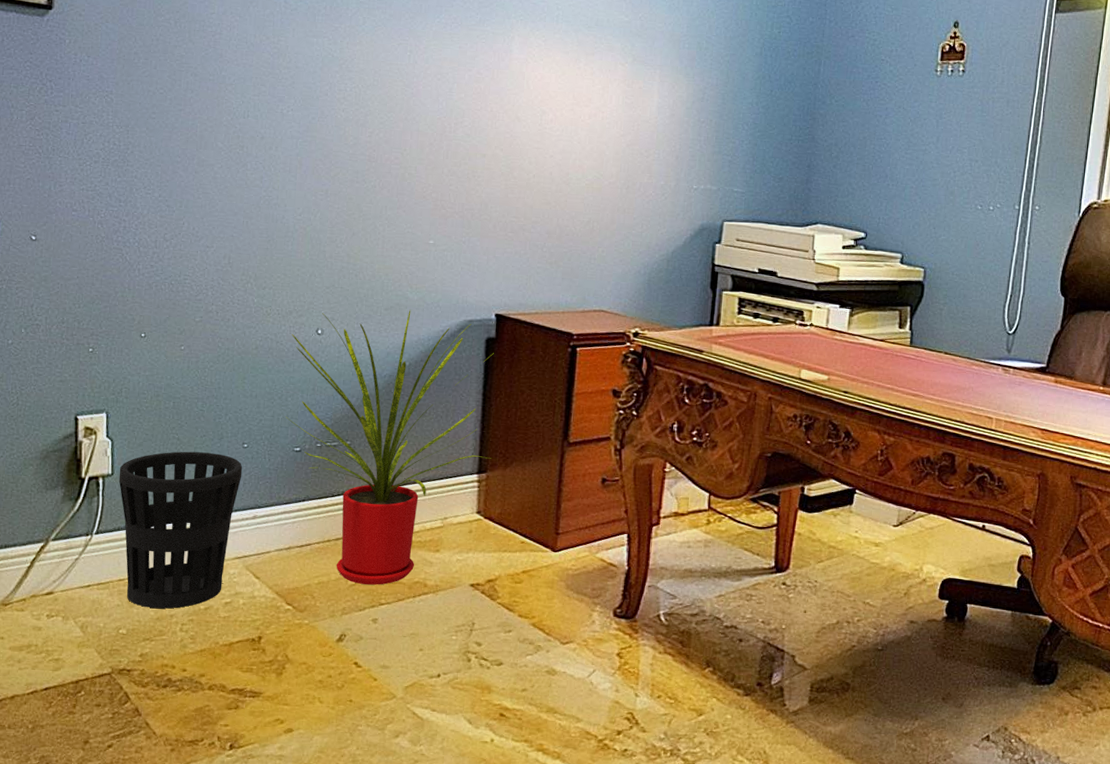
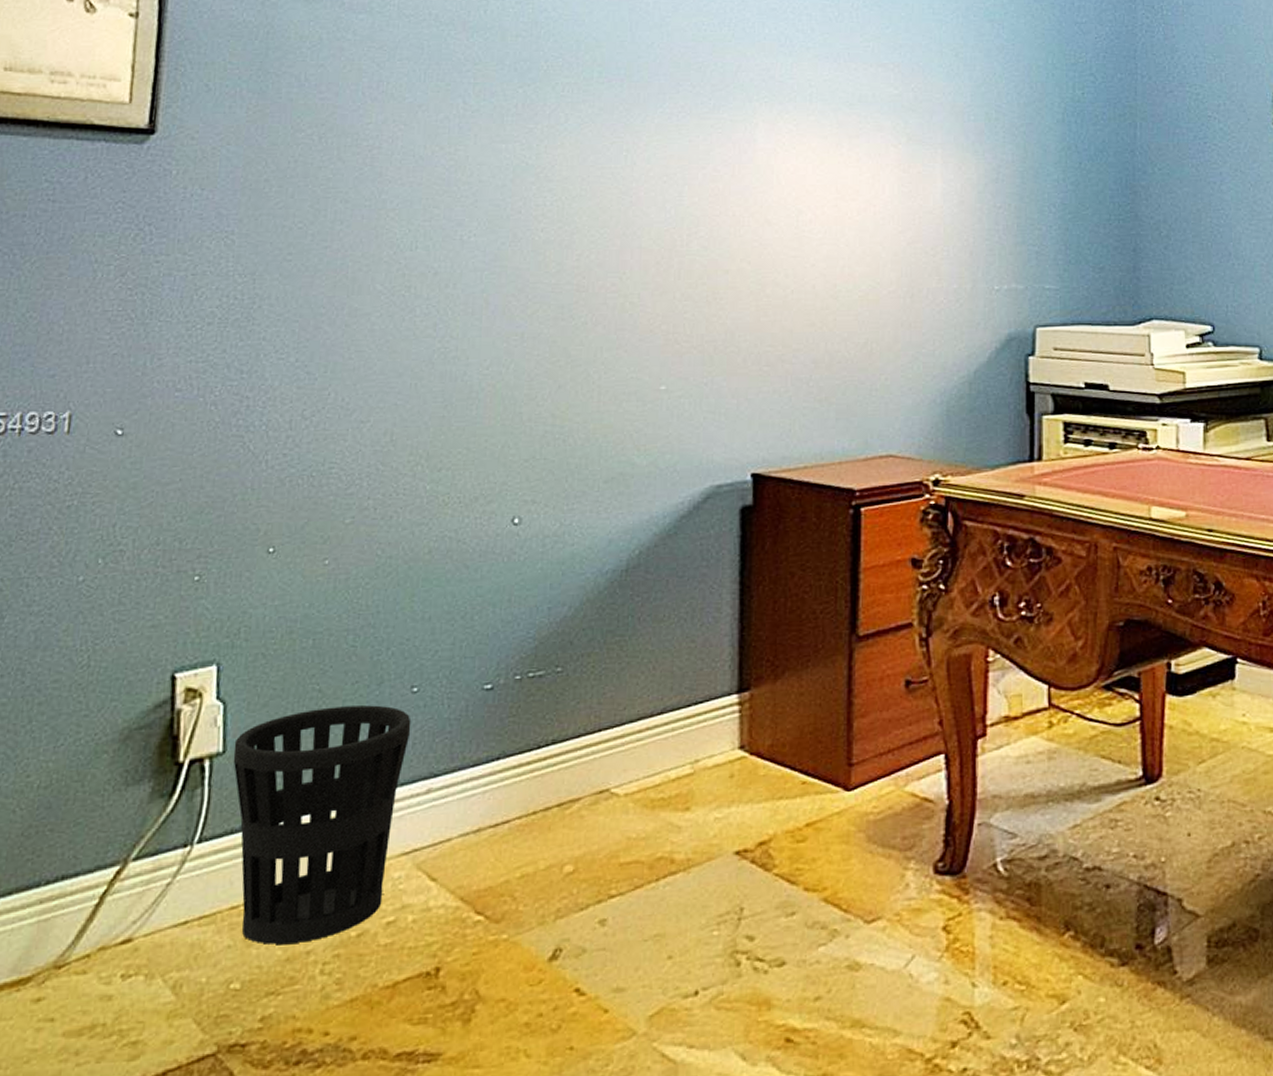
house plant: present [285,310,494,585] -> none [471,480,755,871]

